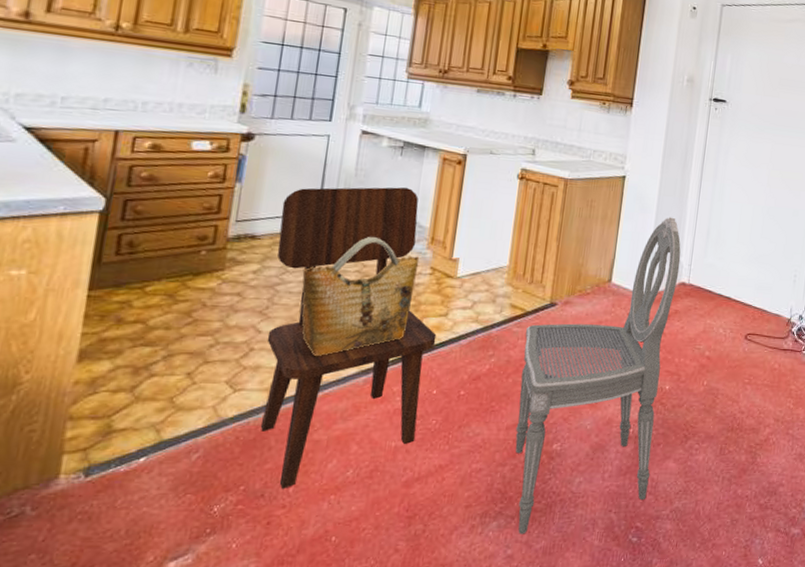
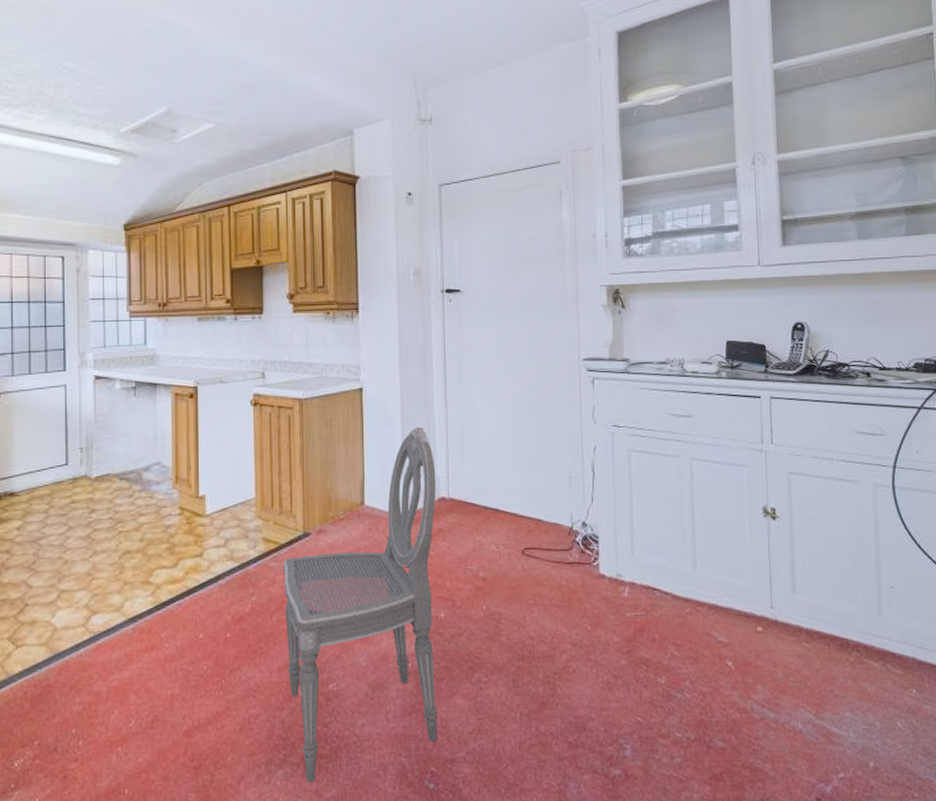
dining chair: present [260,187,437,489] -> none [33,427,195,742]
grocery bag: present [301,237,420,357] -> none [61,482,167,608]

